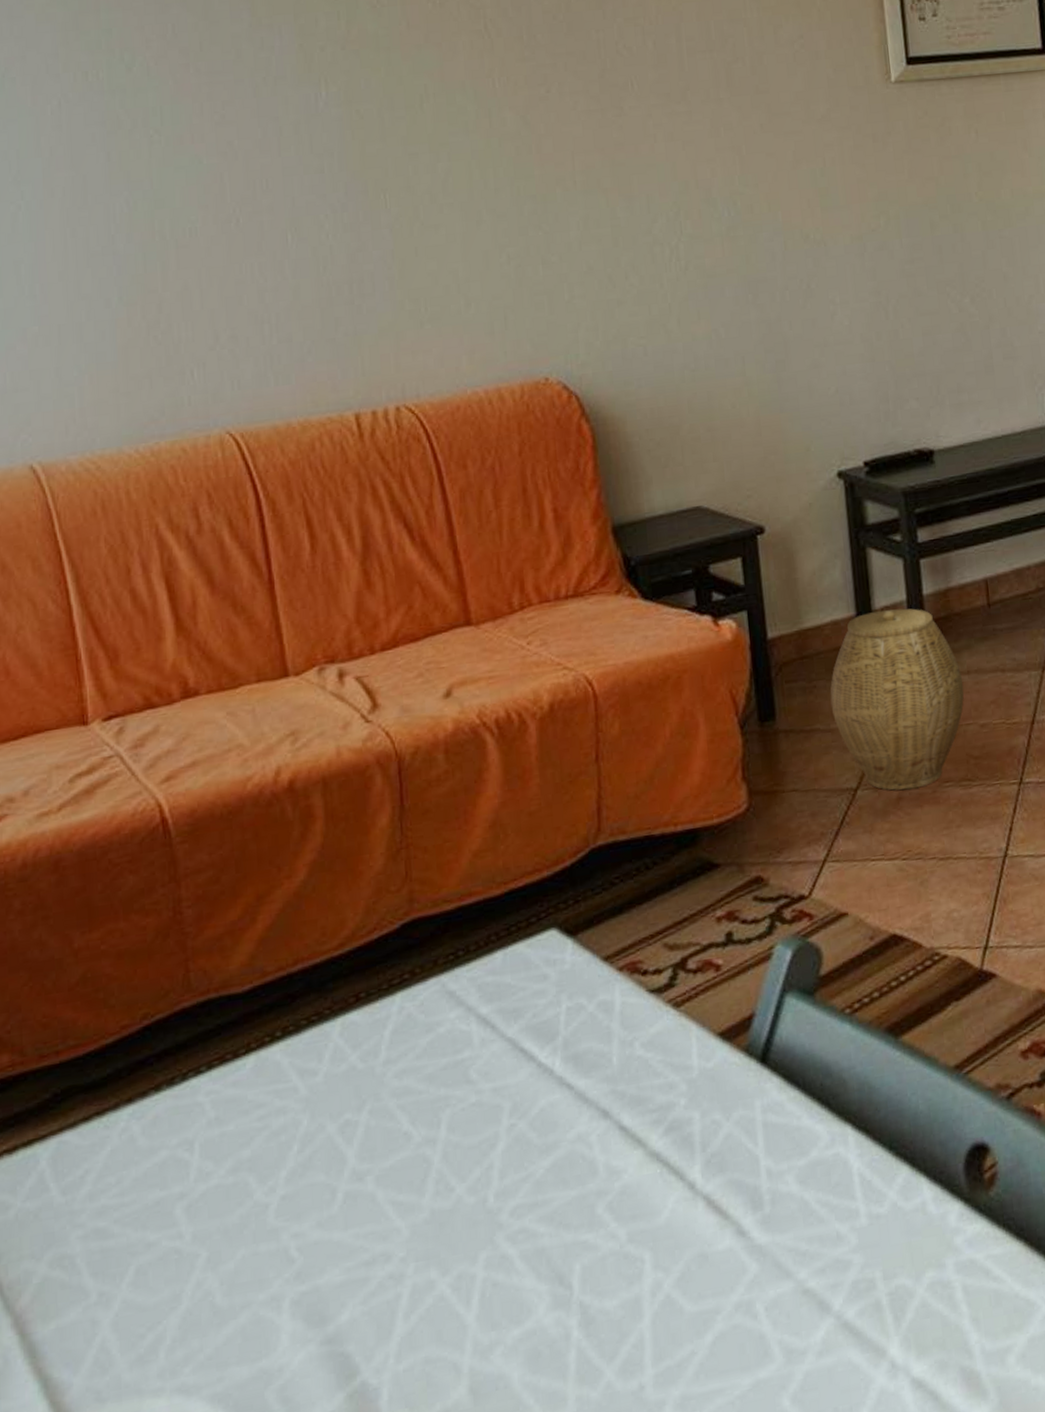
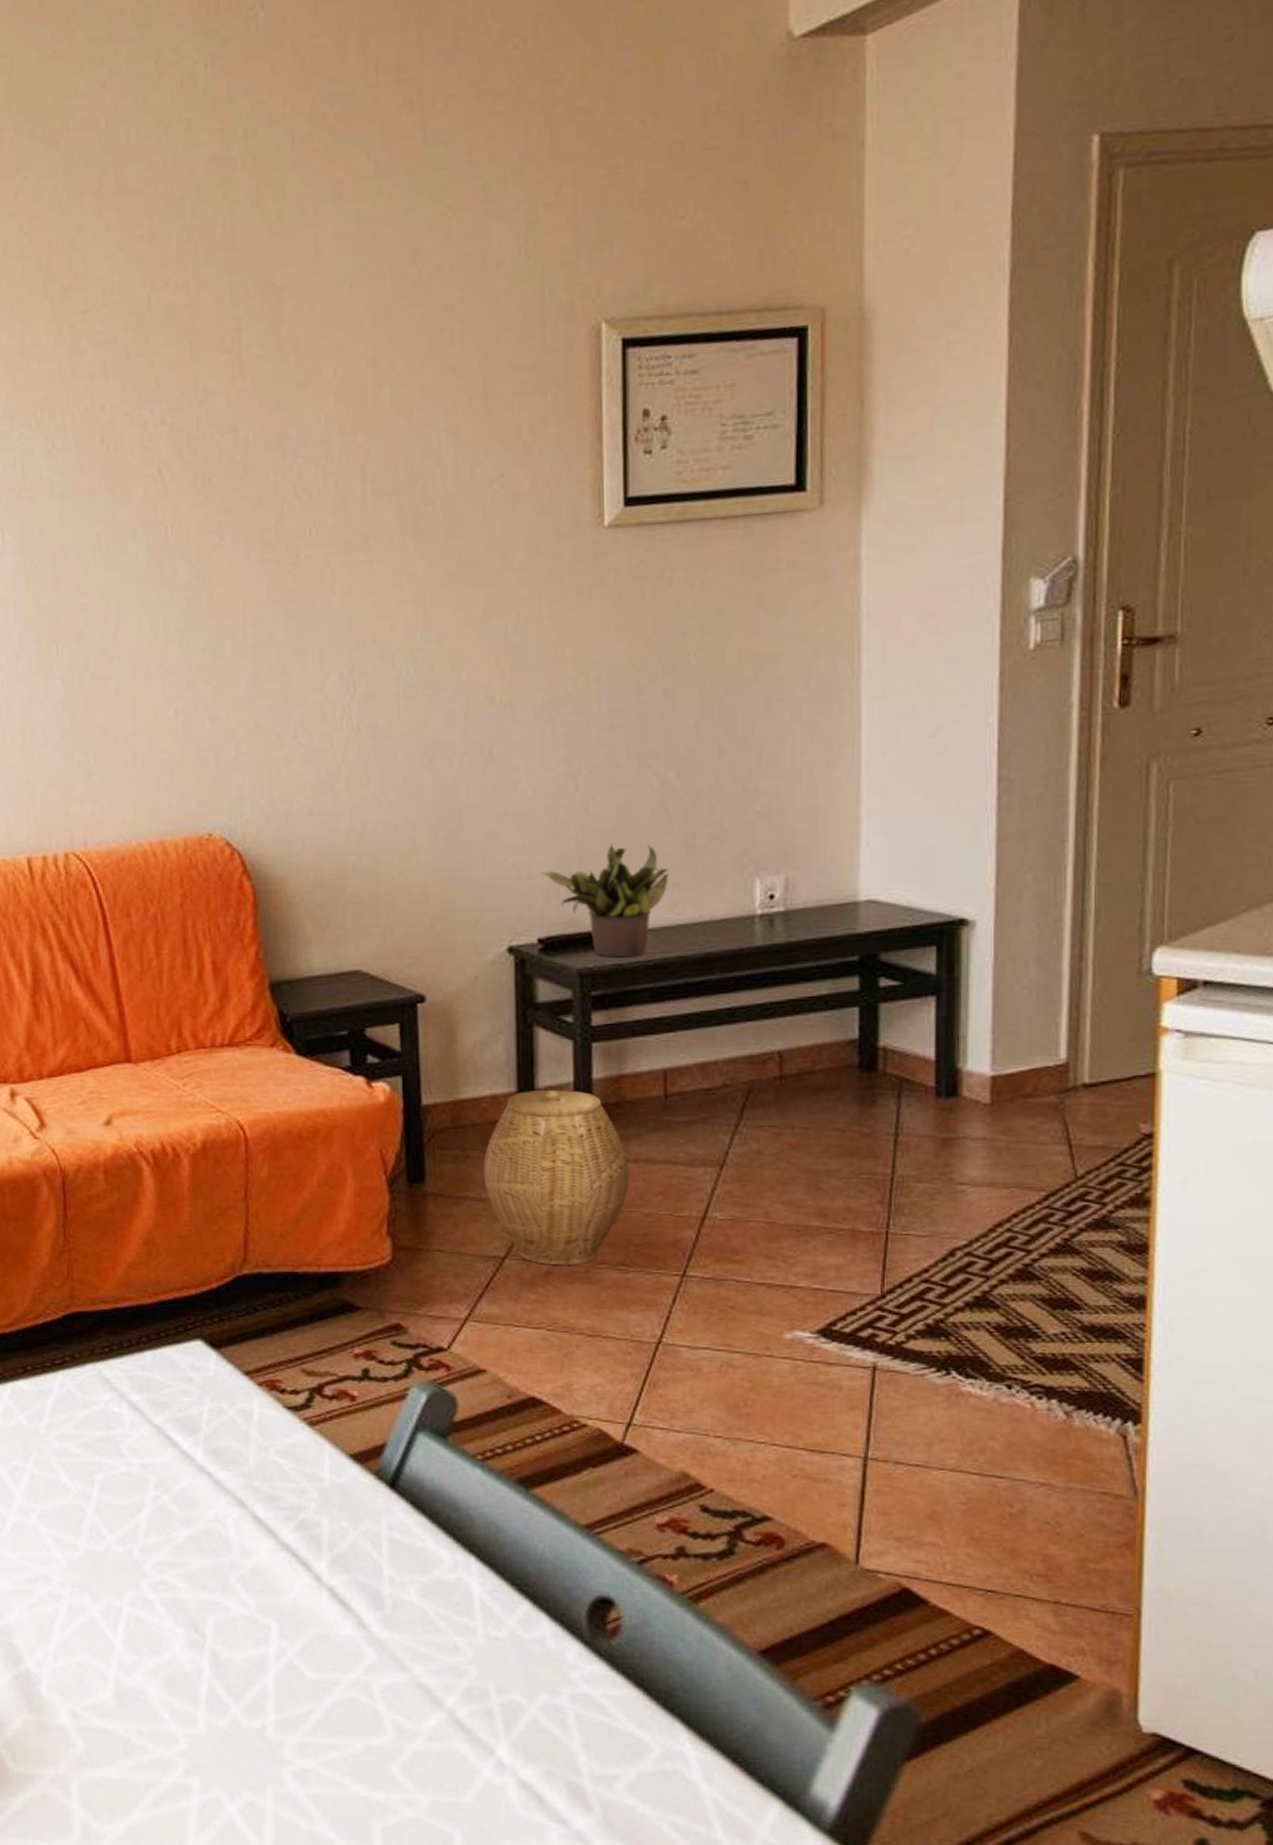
potted plant: none [861,366,973,475] -> present [541,843,669,958]

